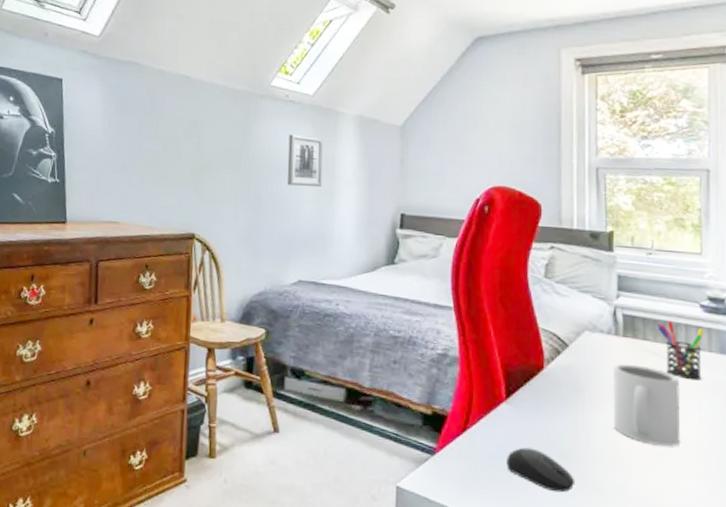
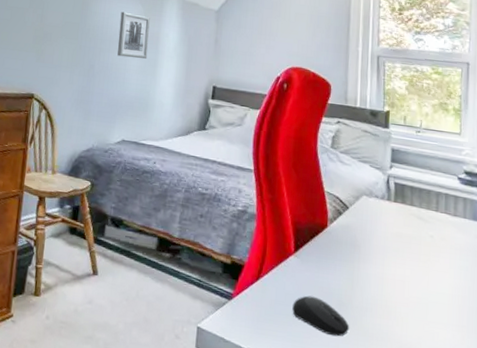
mug: present [612,363,681,447] -> none [383,225,440,300]
pen holder: present [657,320,705,381] -> none [422,189,461,243]

